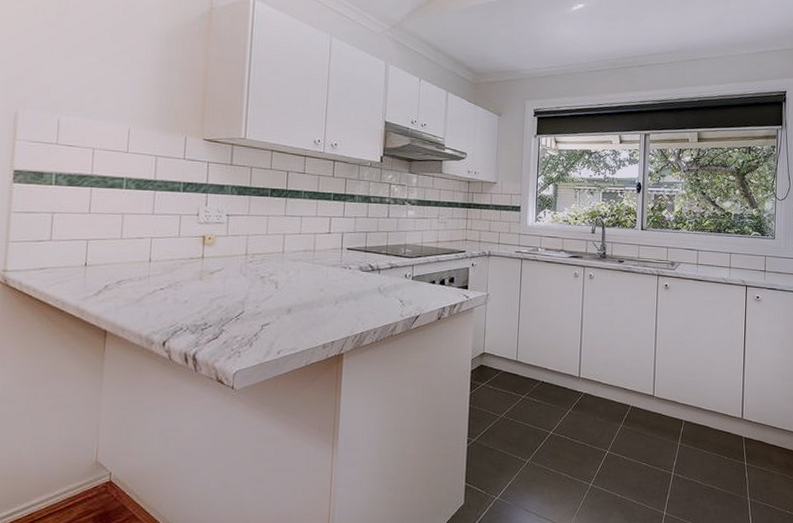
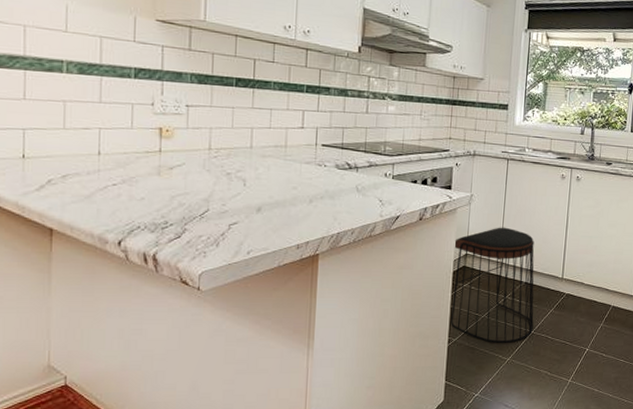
stool: none [469,326,552,444] -> present [450,227,534,343]

